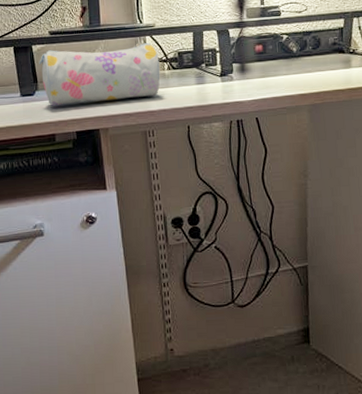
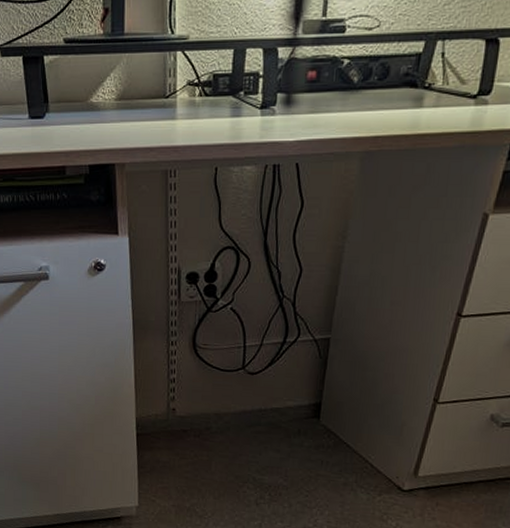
pencil case: present [39,42,160,106] -> none [51,59,190,132]

